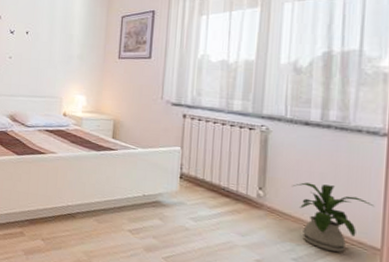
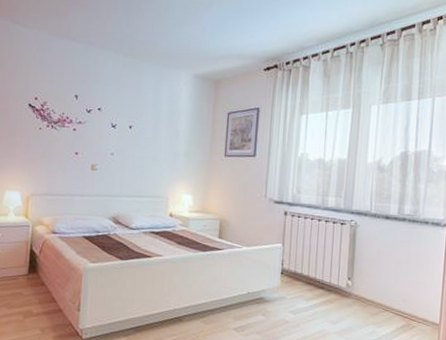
house plant: present [292,182,375,253] -> none [374,270,436,331]

